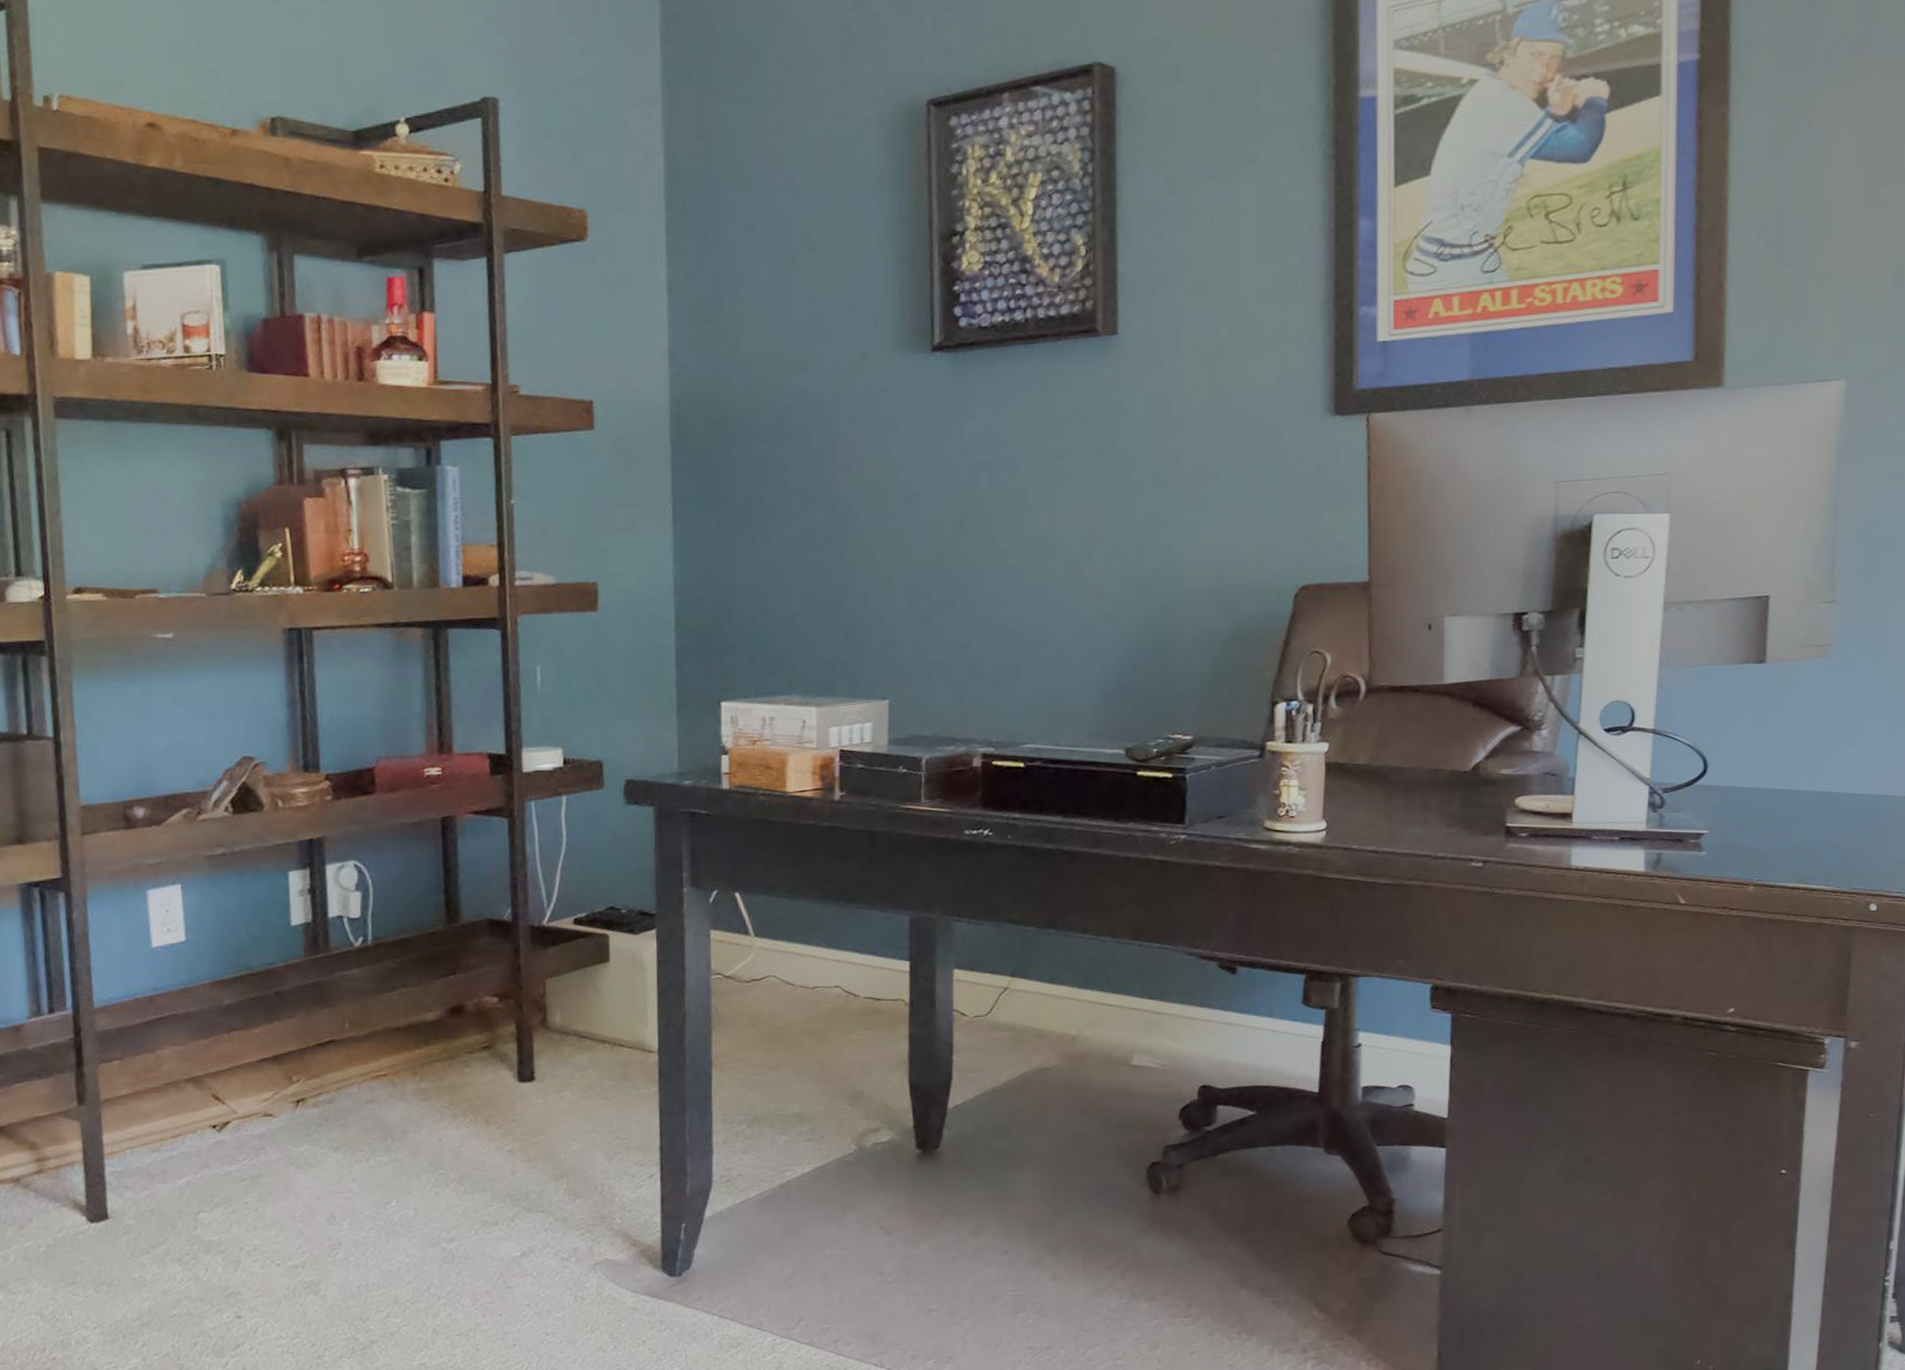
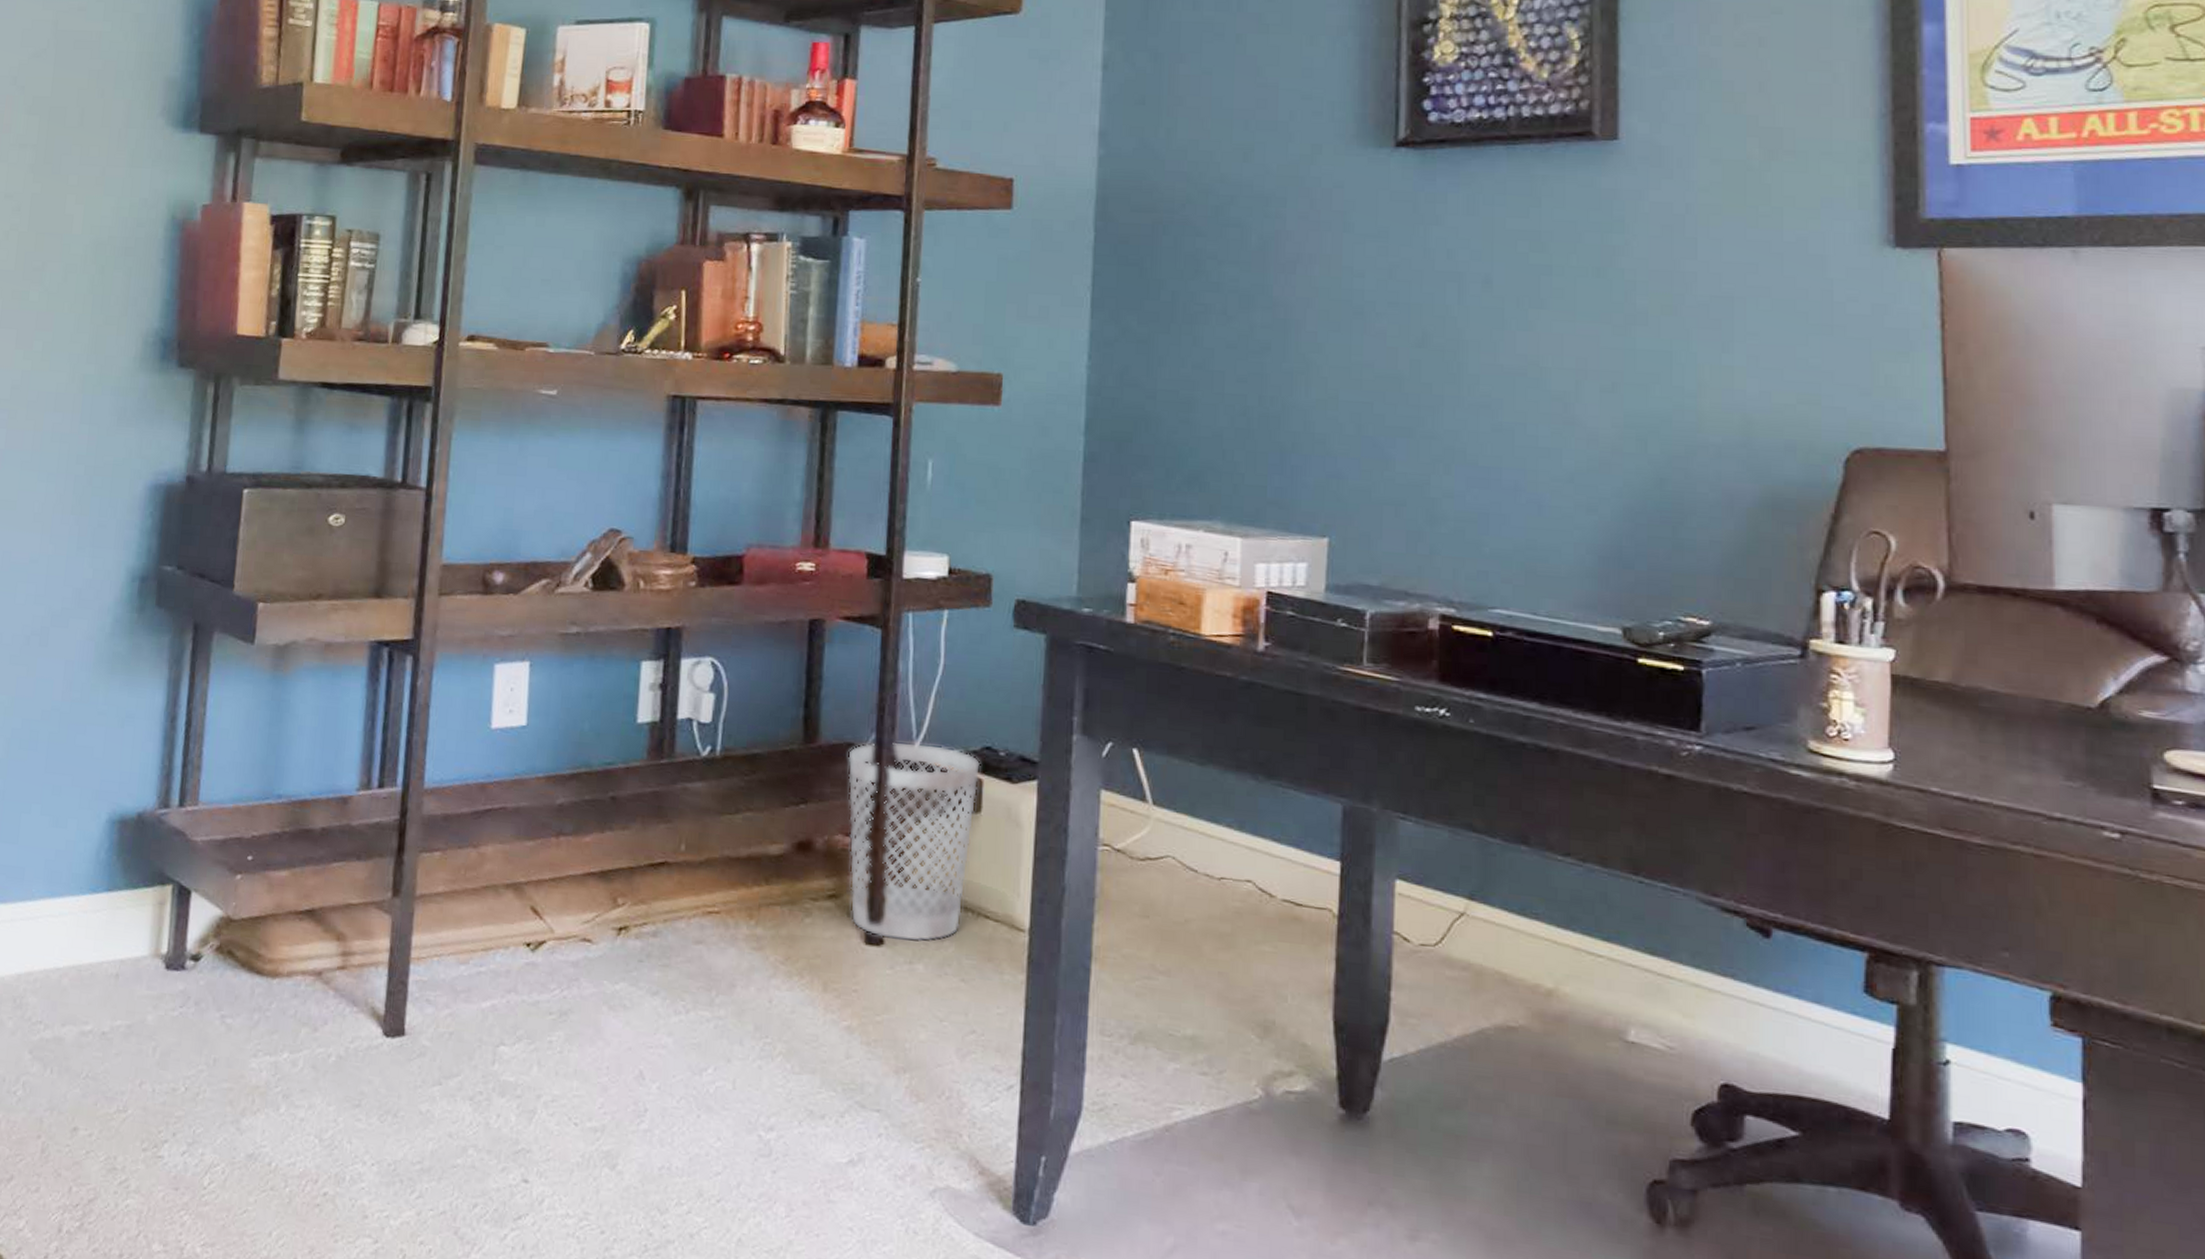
wastebasket: none [488,910,607,1076] -> present [847,741,981,943]

